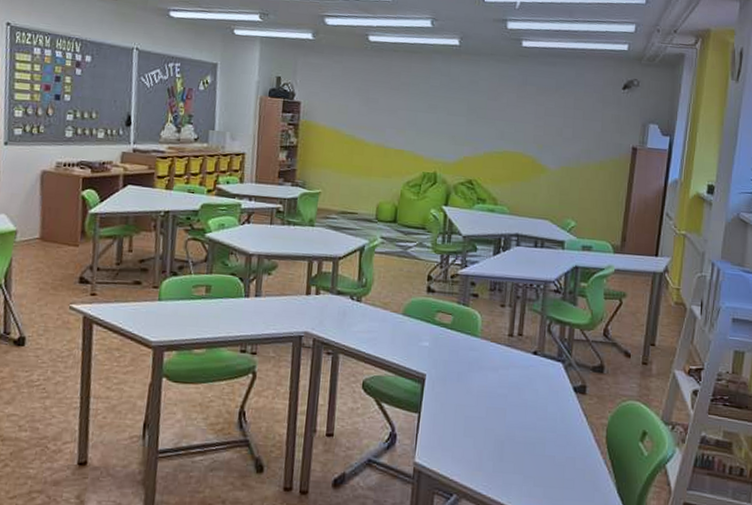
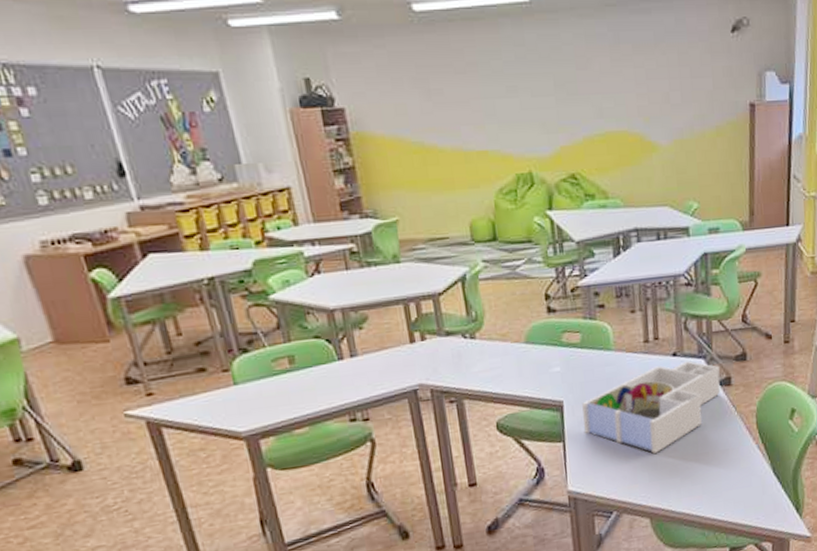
desk organizer: none [439,360,576,445] -> present [582,361,721,453]

